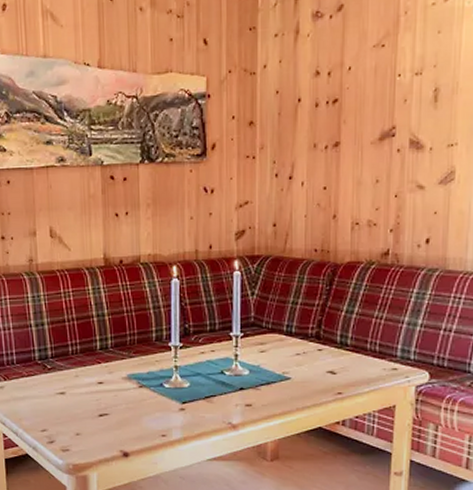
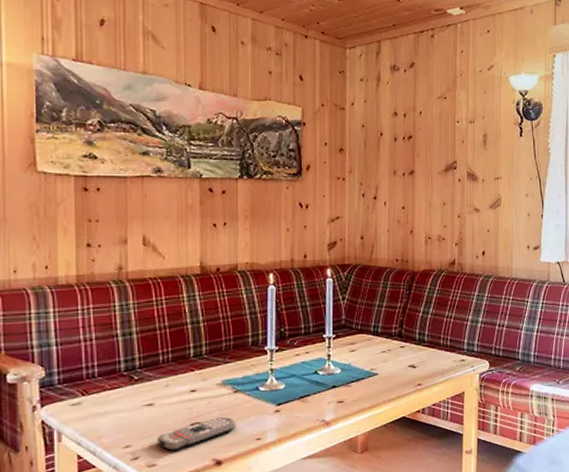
remote control: none [68,410,142,439] -> present [156,416,237,452]

